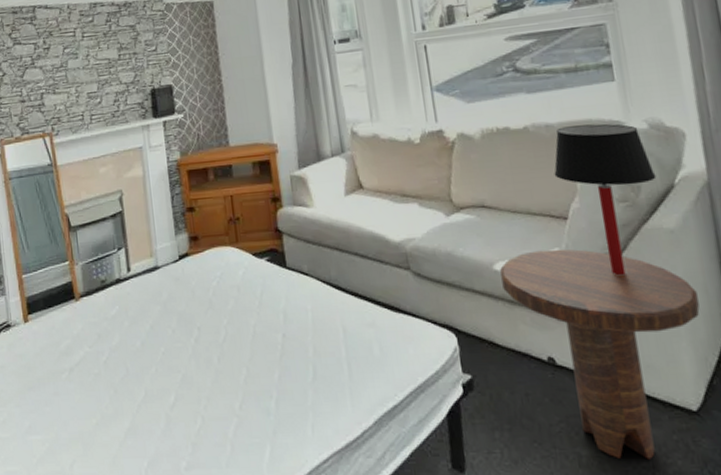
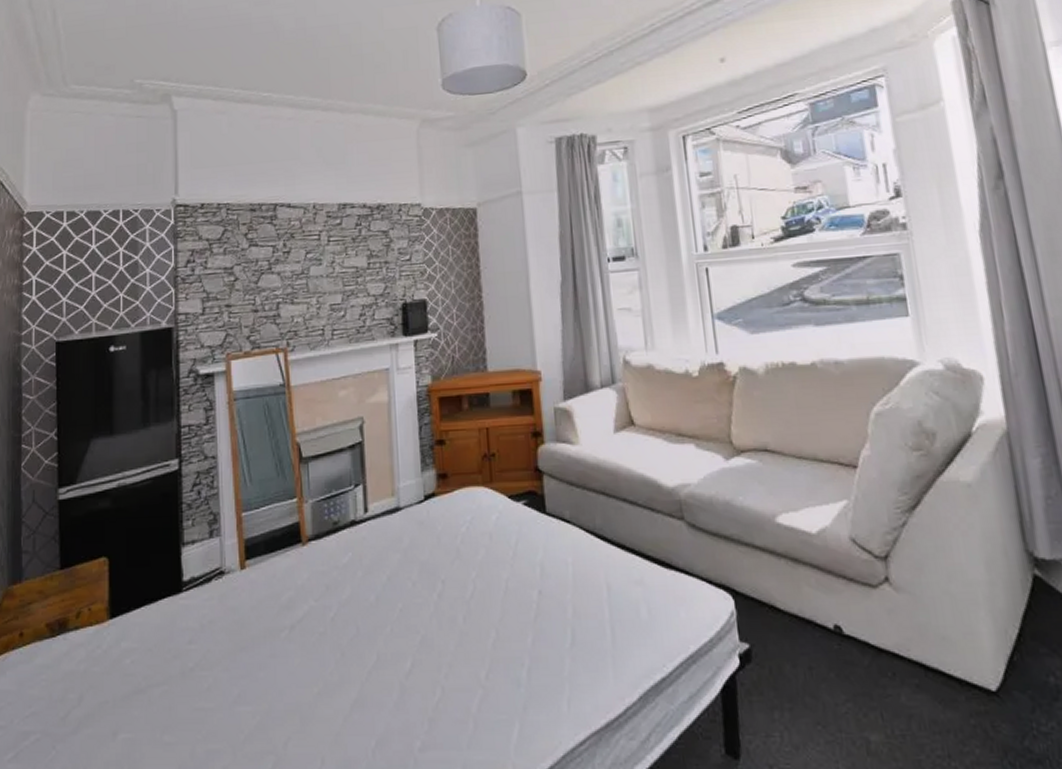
side table: present [500,249,700,459] -> none [783,501,999,747]
table lamp: present [554,123,657,276] -> none [843,362,953,534]

